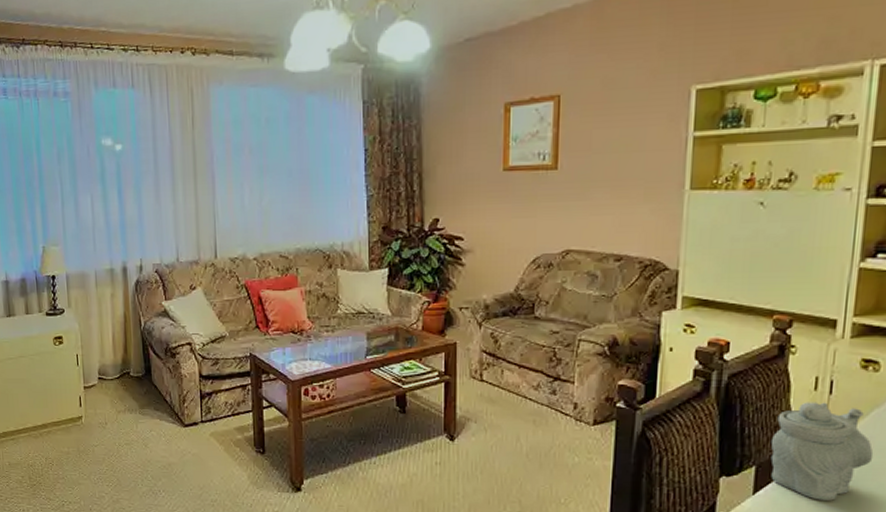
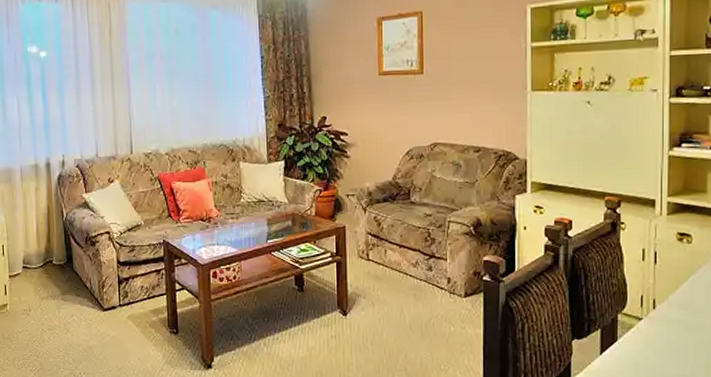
teapot: present [770,402,874,501] -> none [612,270,694,357]

